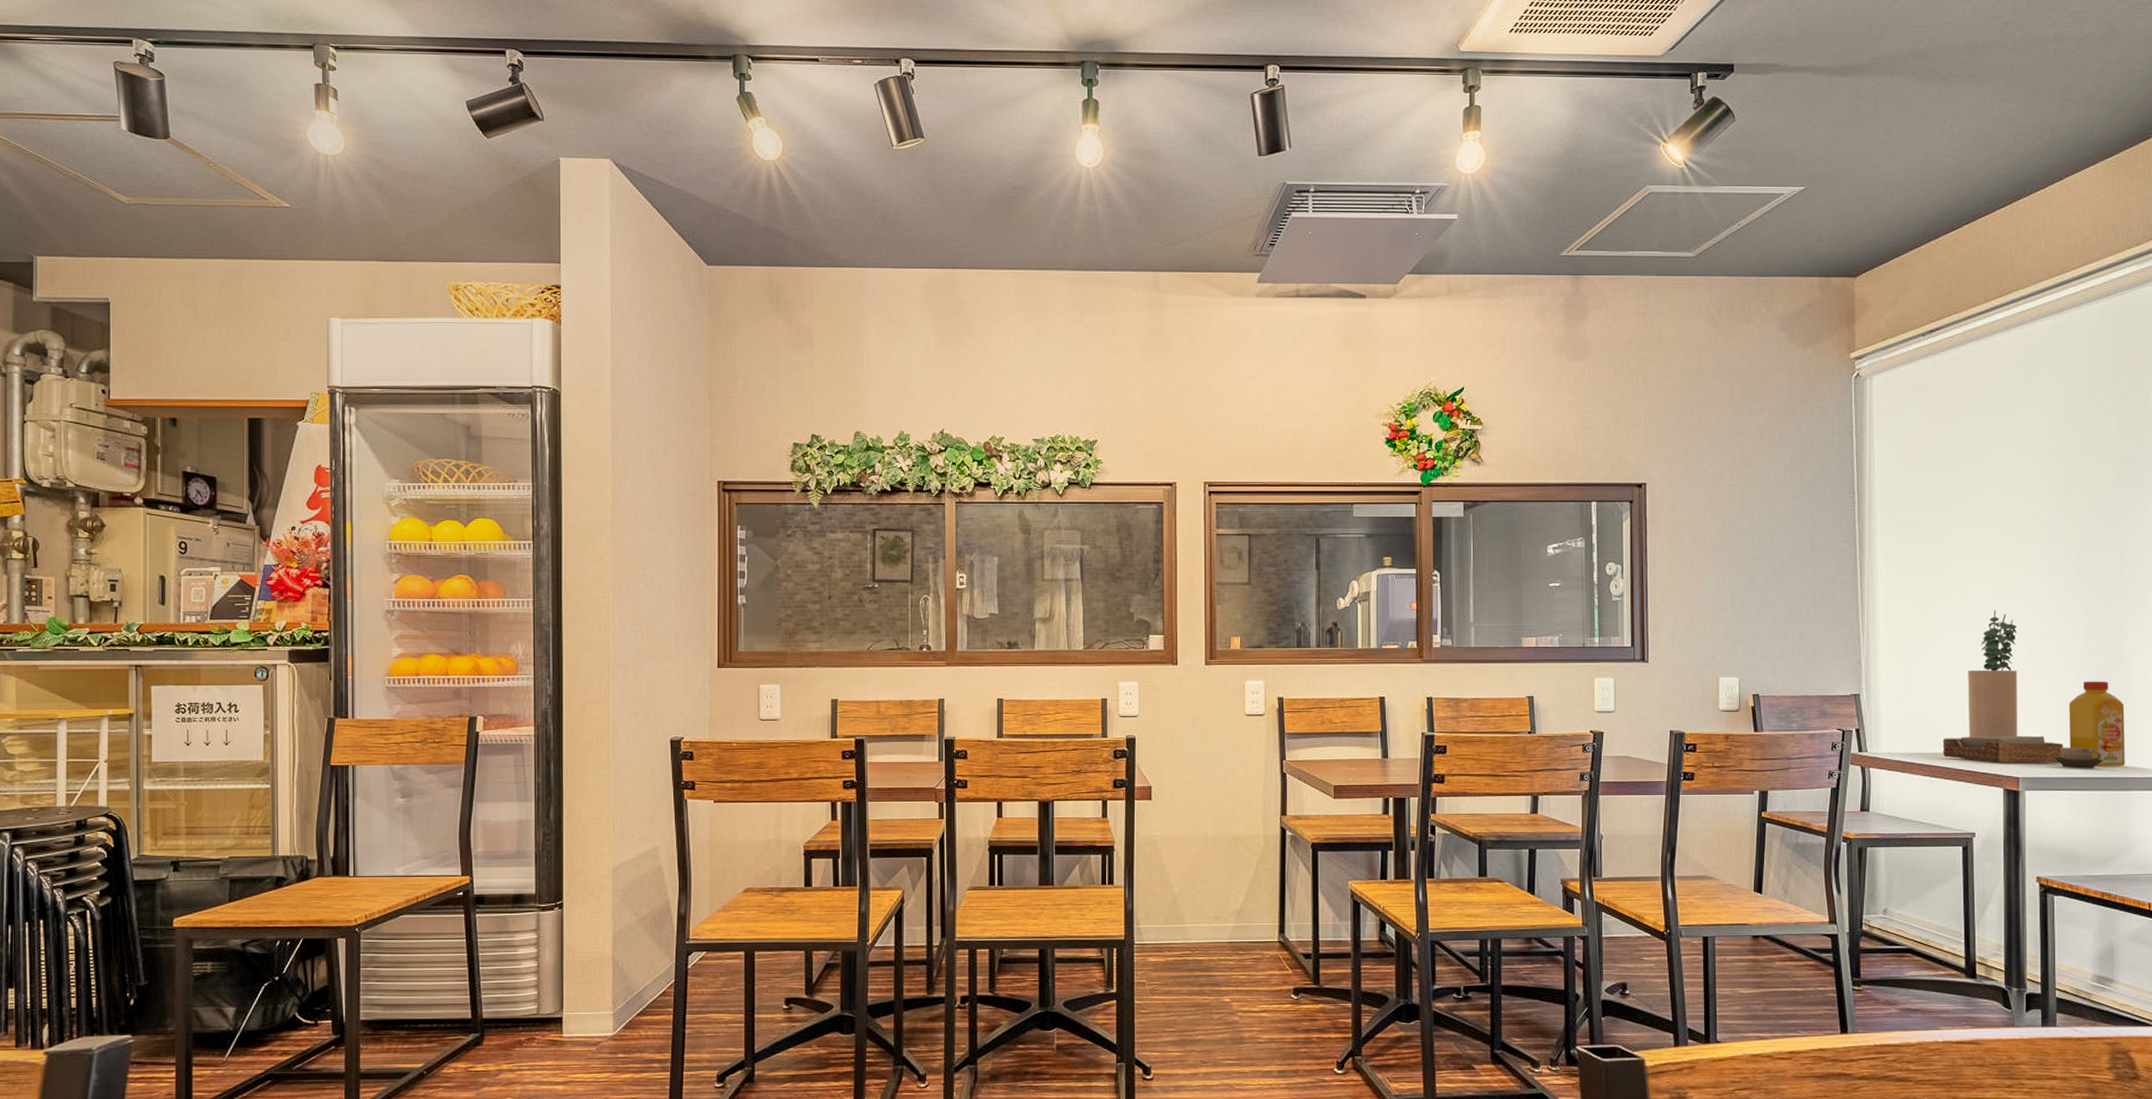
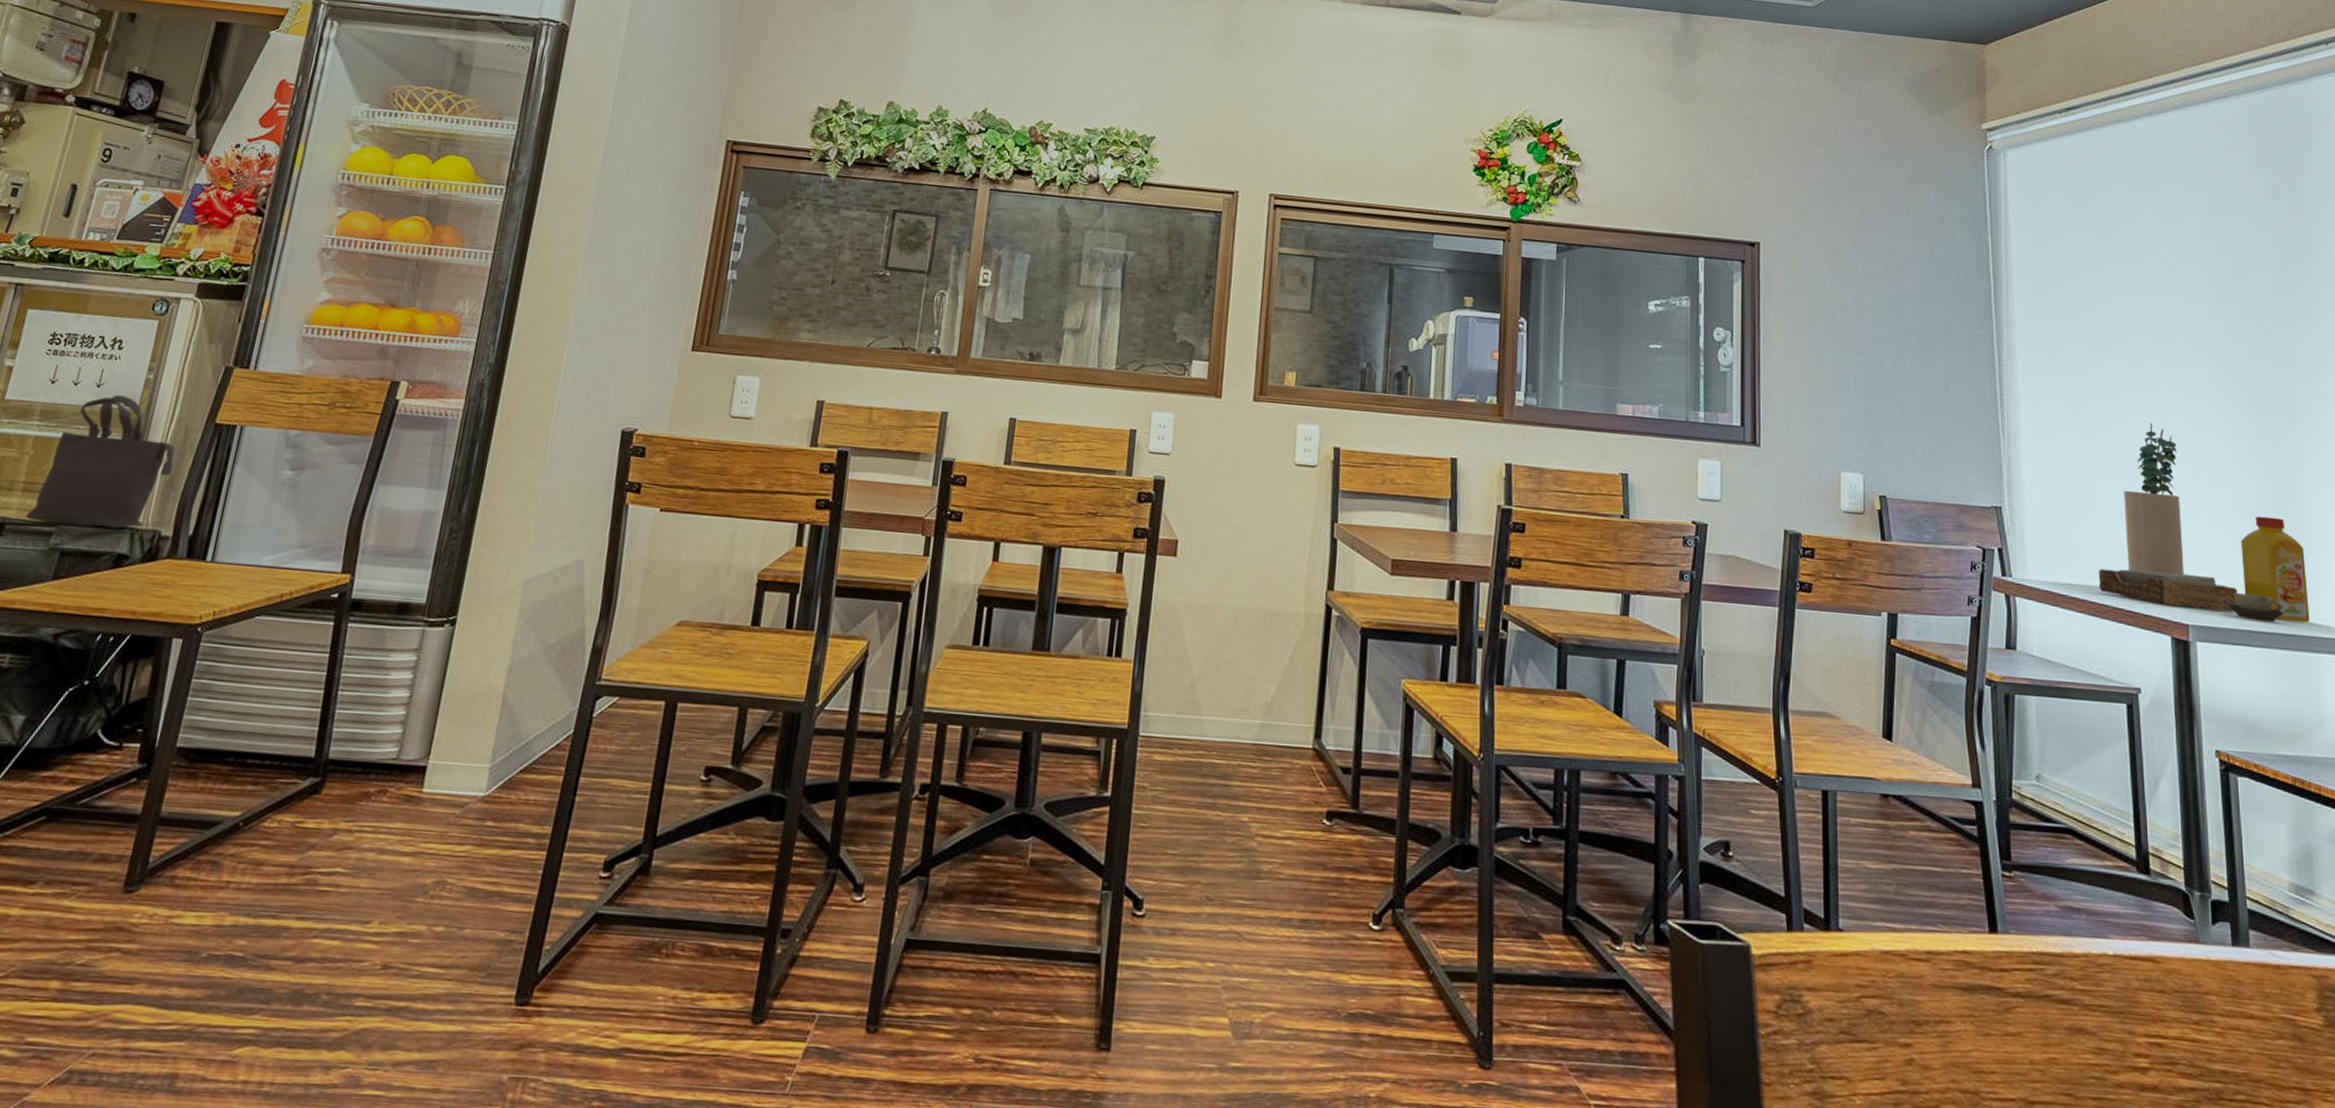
tote bag: none [195,749,304,858] -> present [26,394,176,529]

